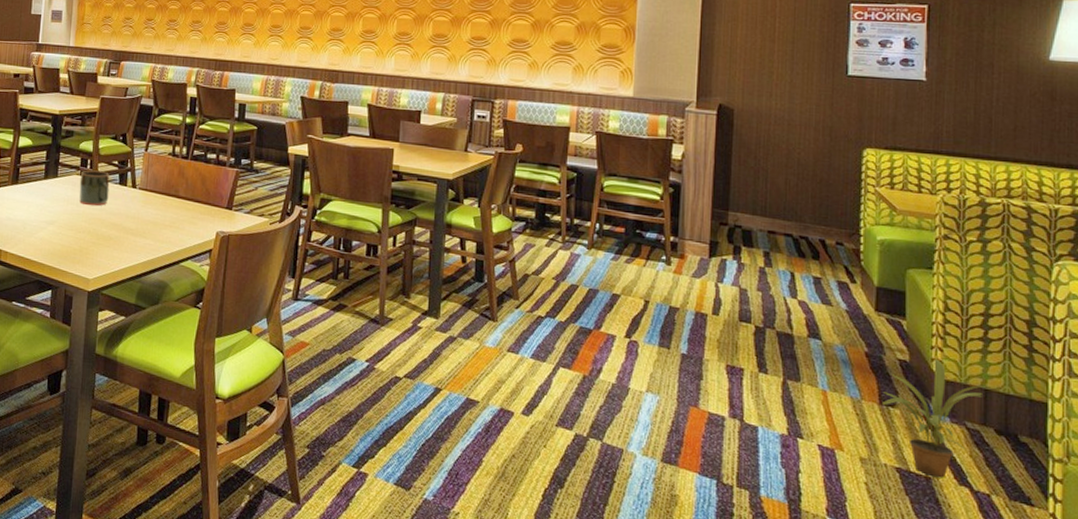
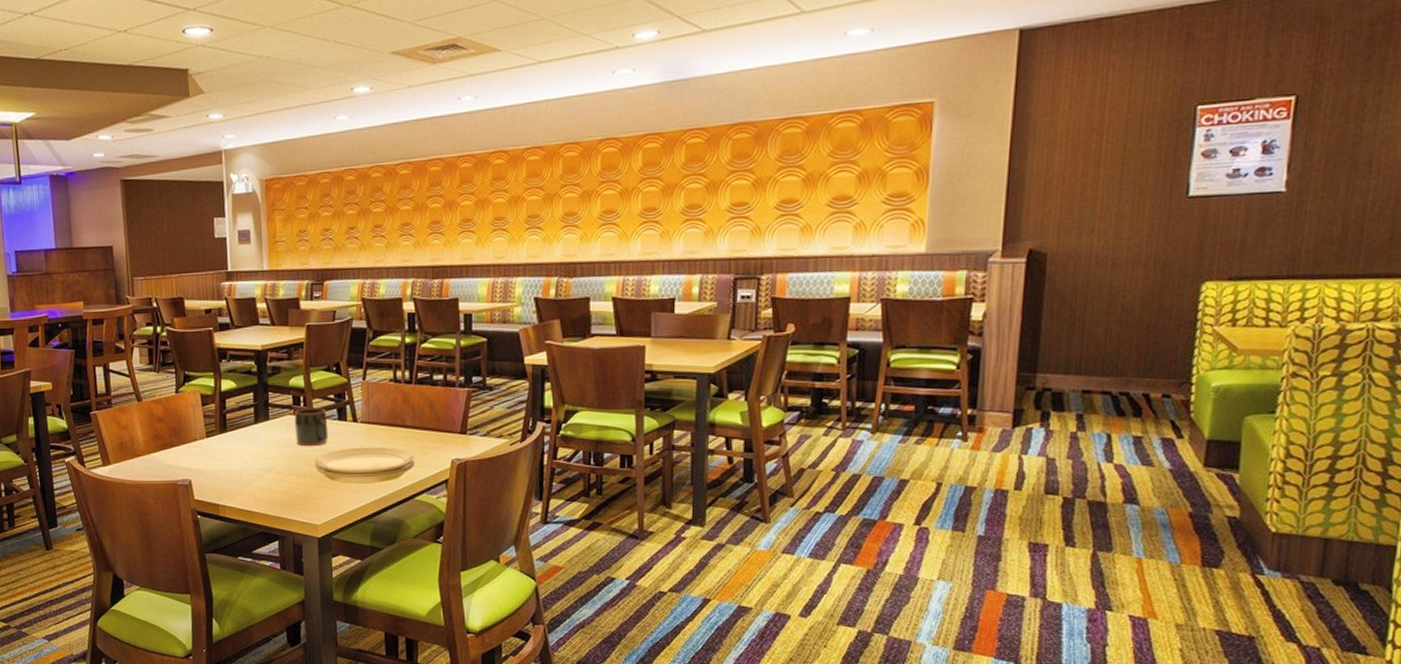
plate: none [93,211,184,246] -> present [313,447,416,484]
potted plant: present [881,359,1003,478] -> none [1204,511,1346,636]

